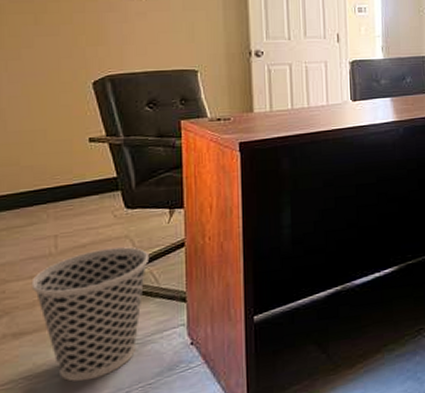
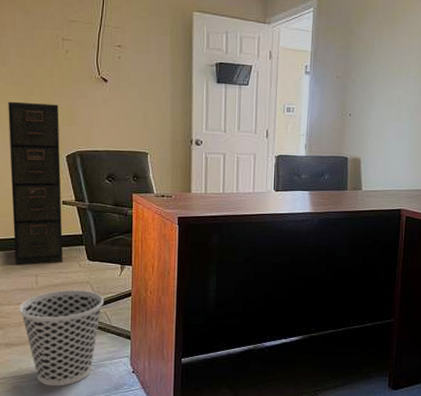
filing cabinet: none [13,21,92,227] -> present [8,101,63,266]

